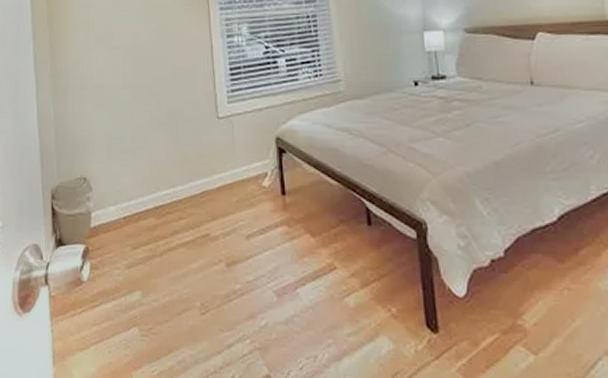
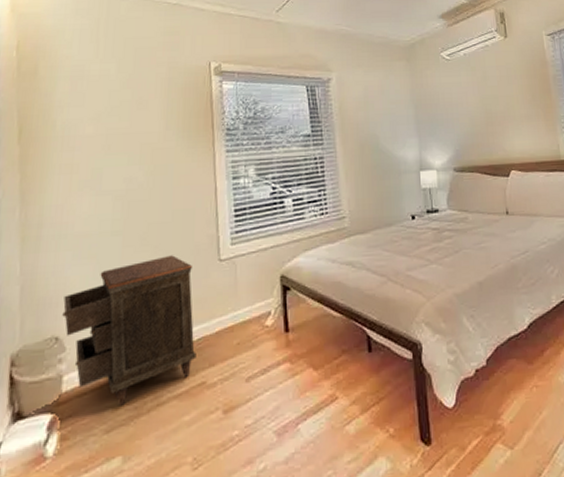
nightstand: none [88,110,200,246] -> present [62,255,196,406]

